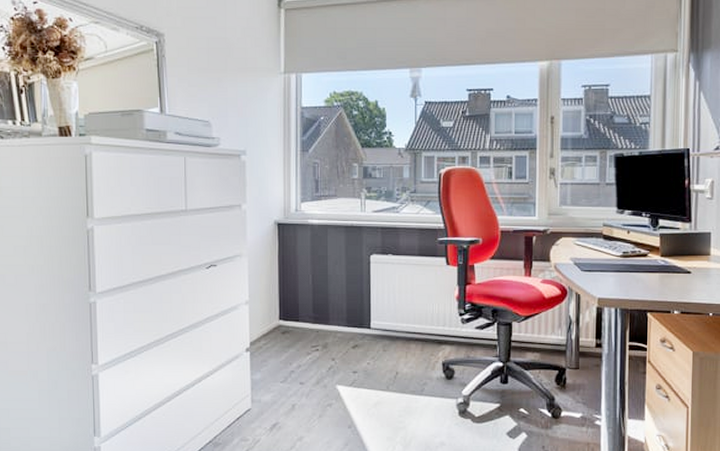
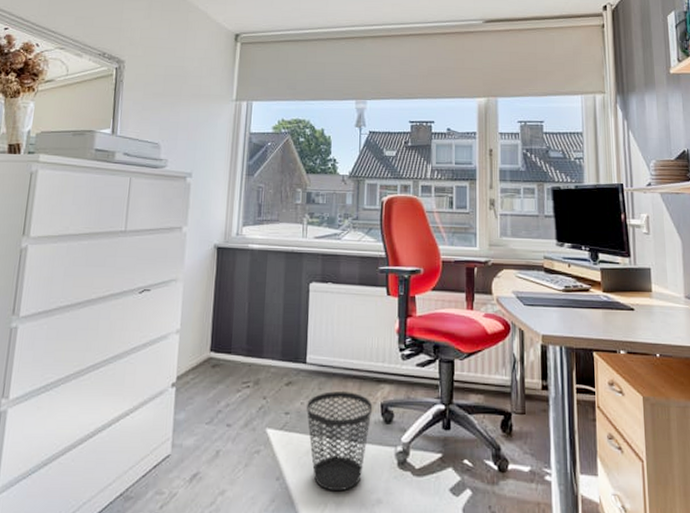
wastebasket: none [373,353,435,436] -> present [307,391,373,492]

